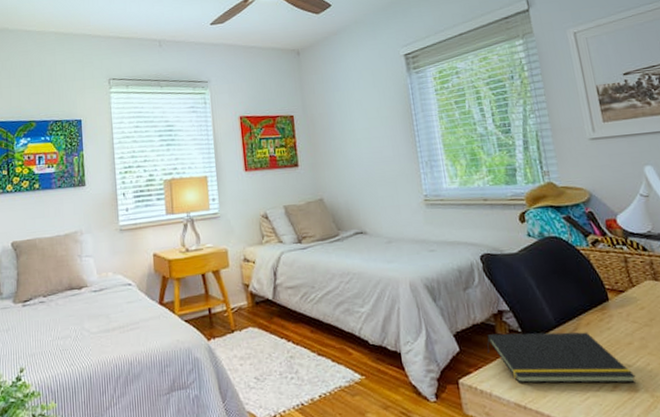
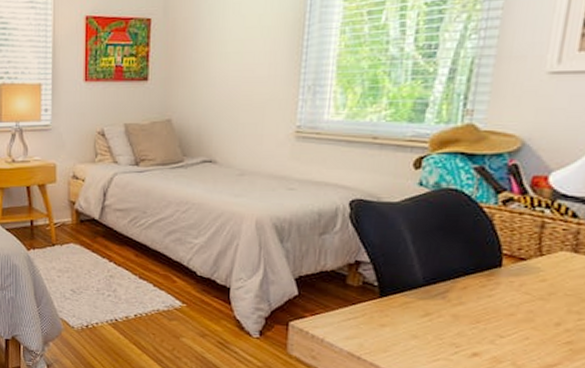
notepad: present [487,332,636,383] -> none [330,283,506,354]

